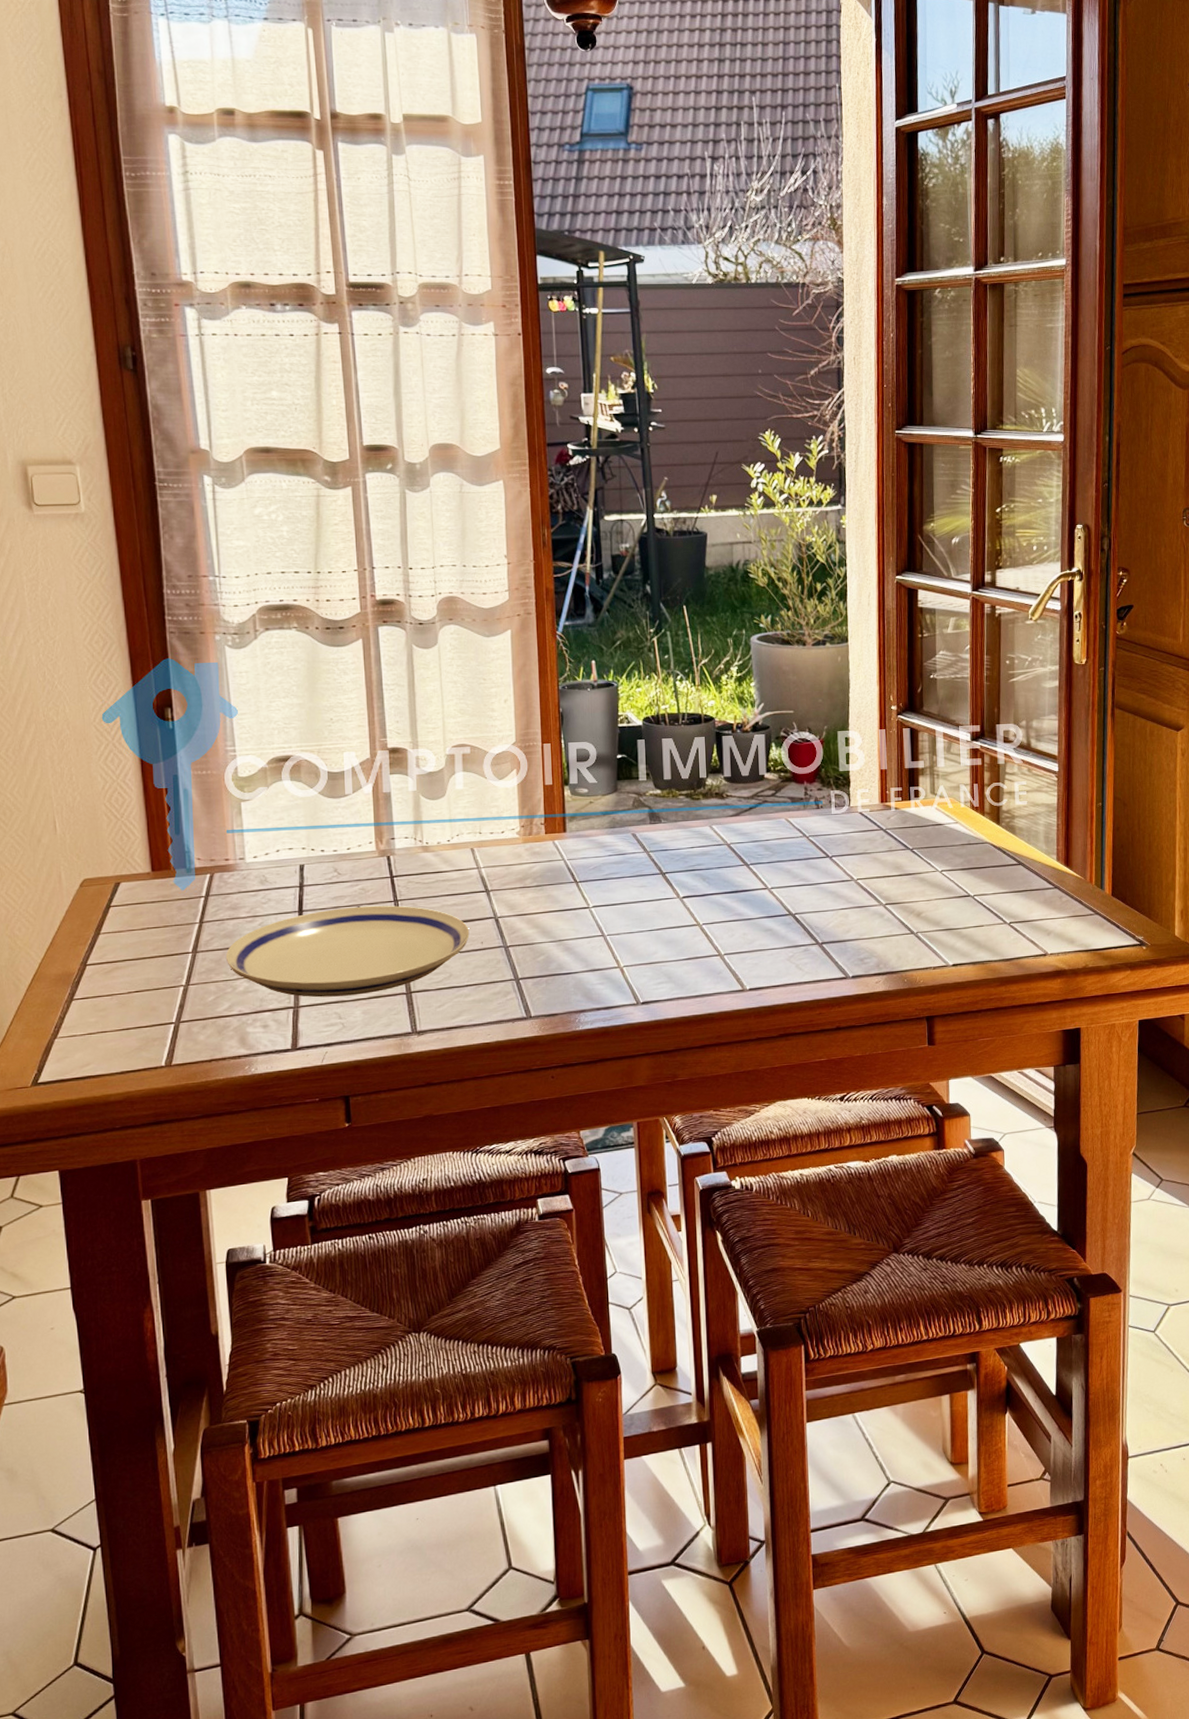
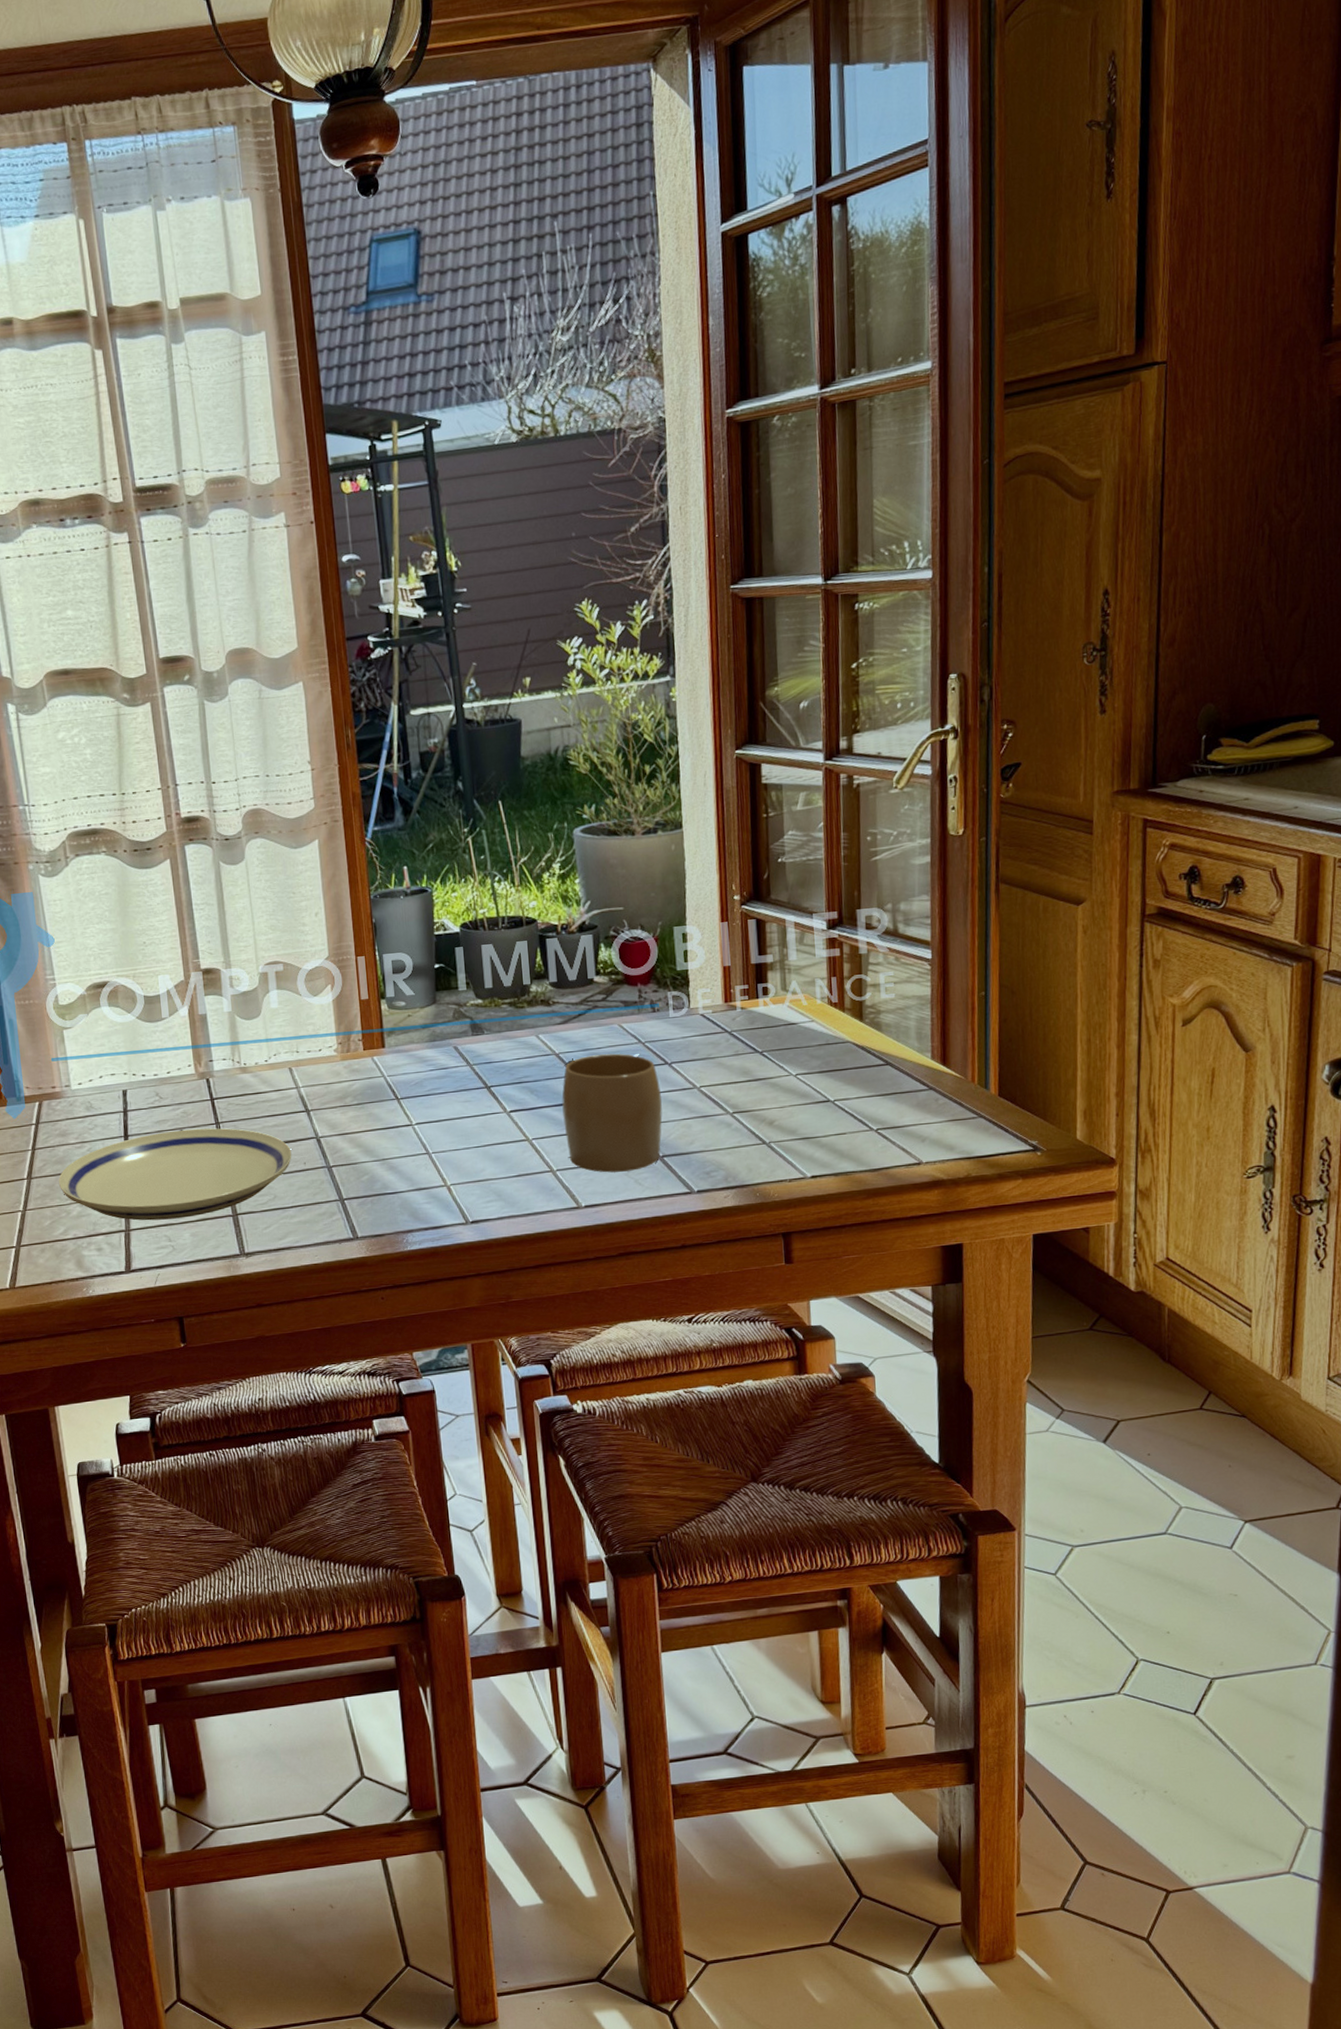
mug: none [731,846,823,958] -> present [562,1054,663,1173]

